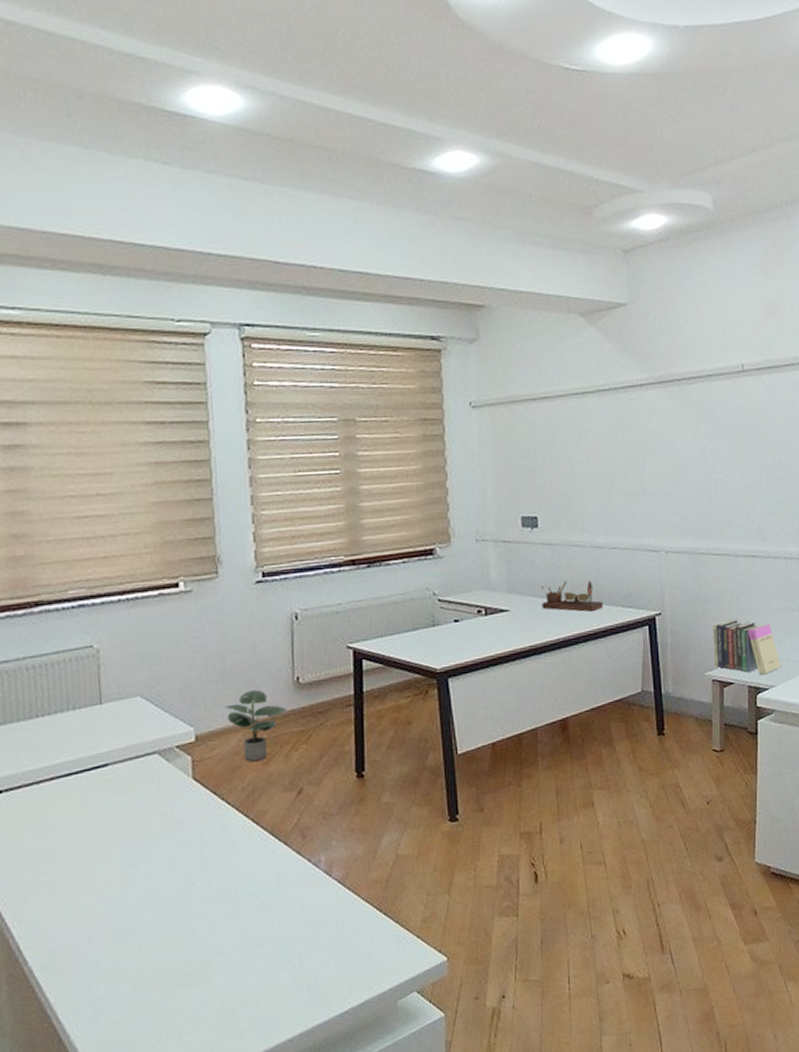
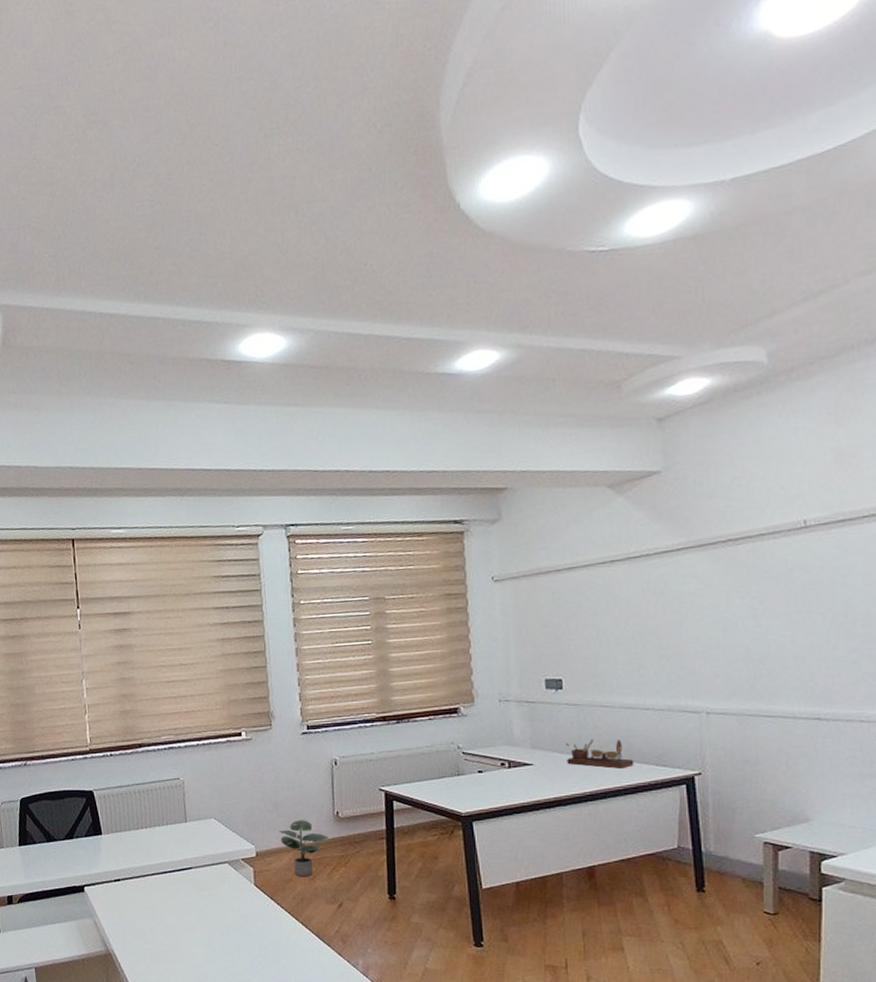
books: present [713,619,781,675] -> none [765,782,854,842]

